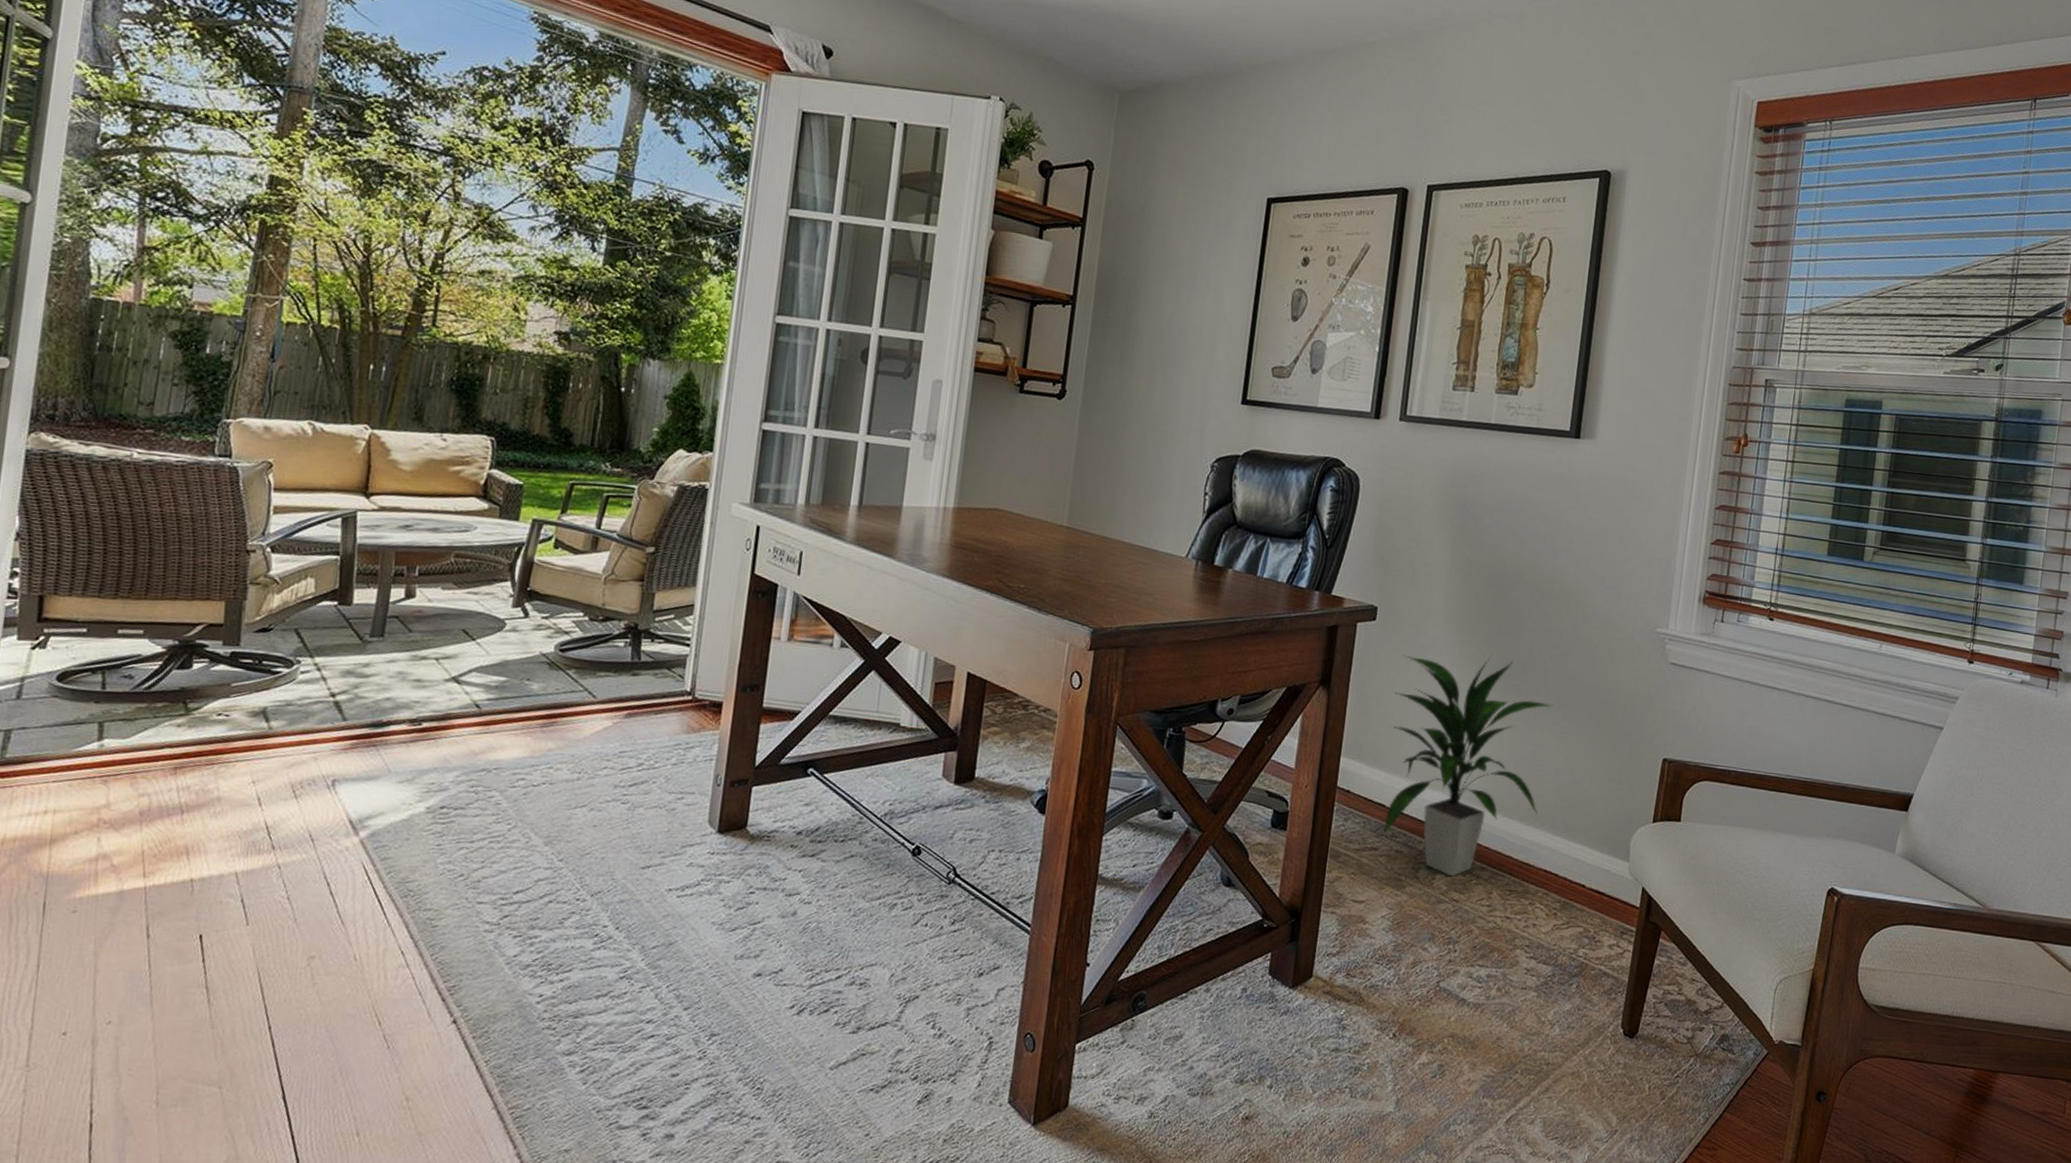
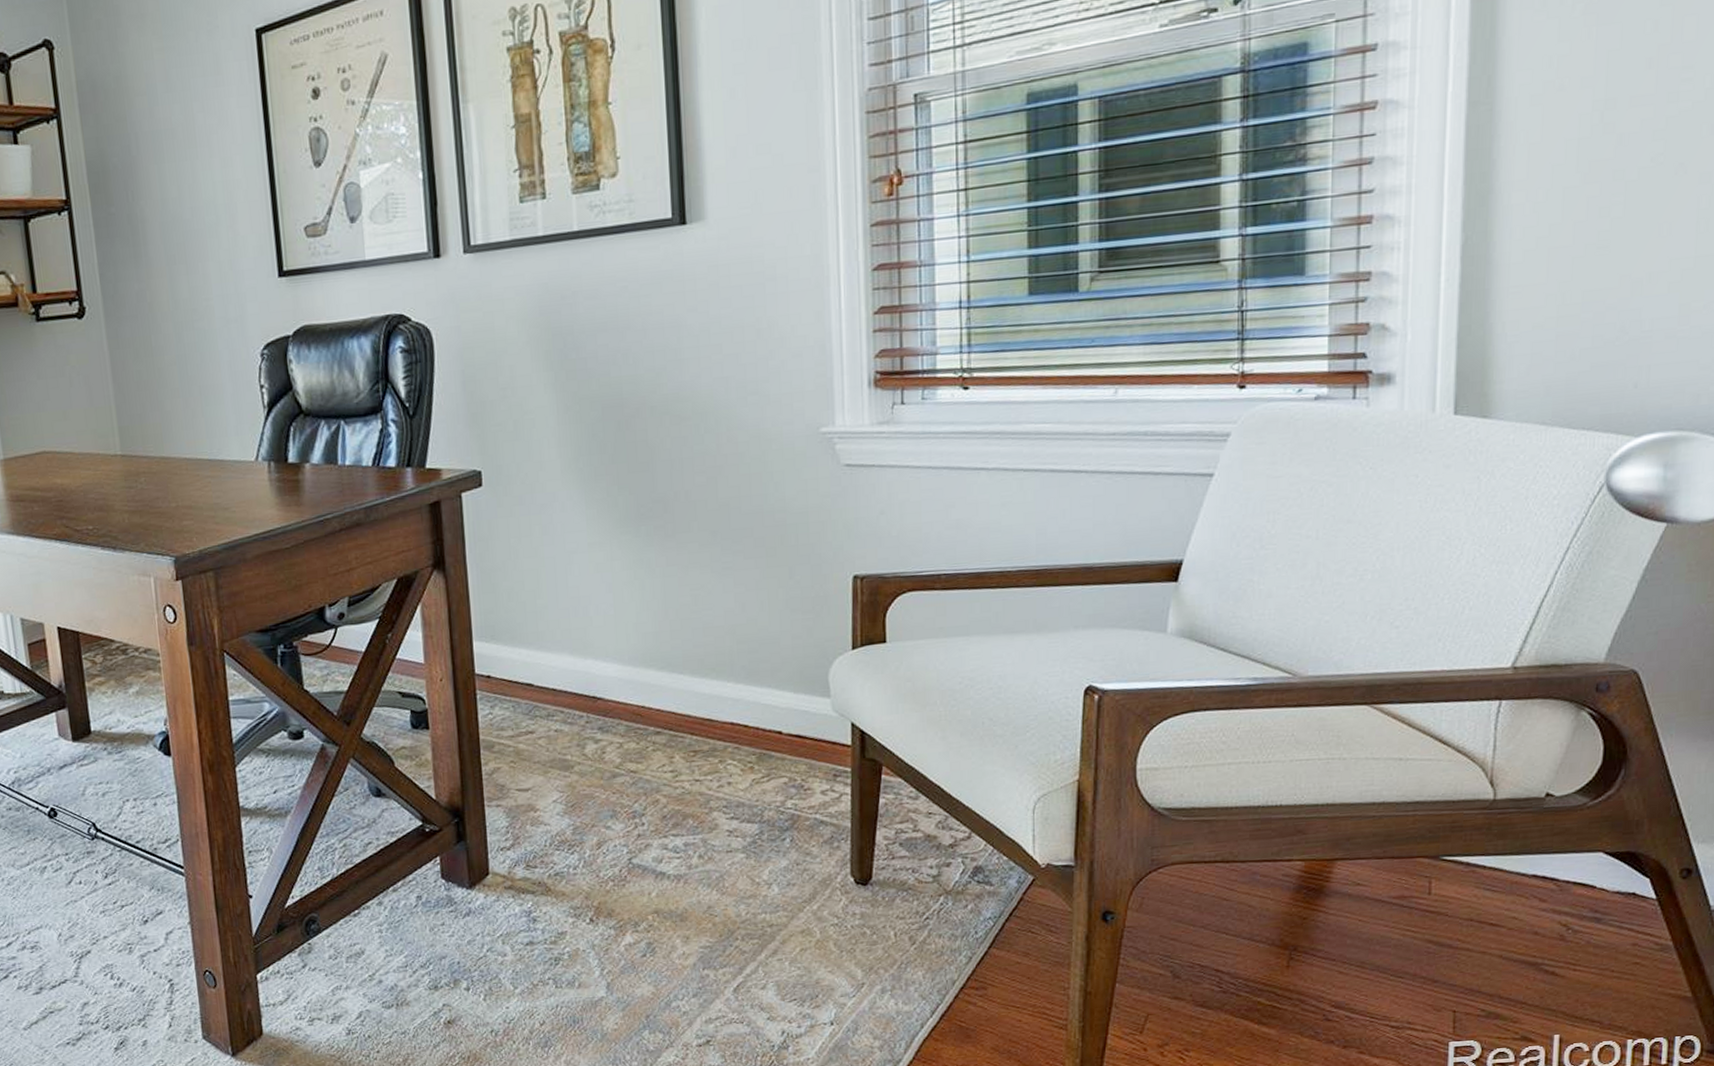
indoor plant: present [1382,654,1554,877] -> none [517,500,713,748]

